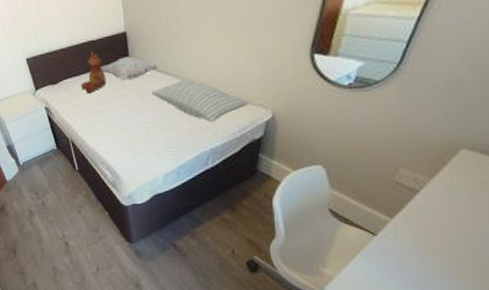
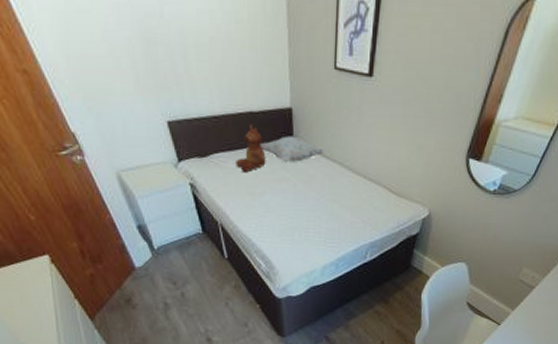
pillow: present [151,79,249,122] -> none [314,169,409,215]

